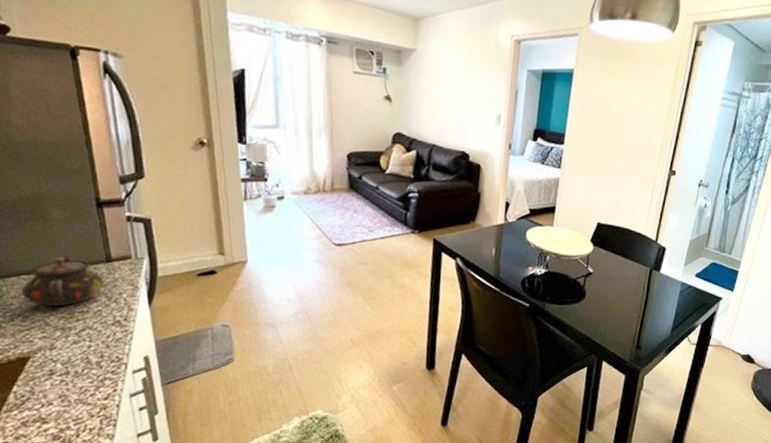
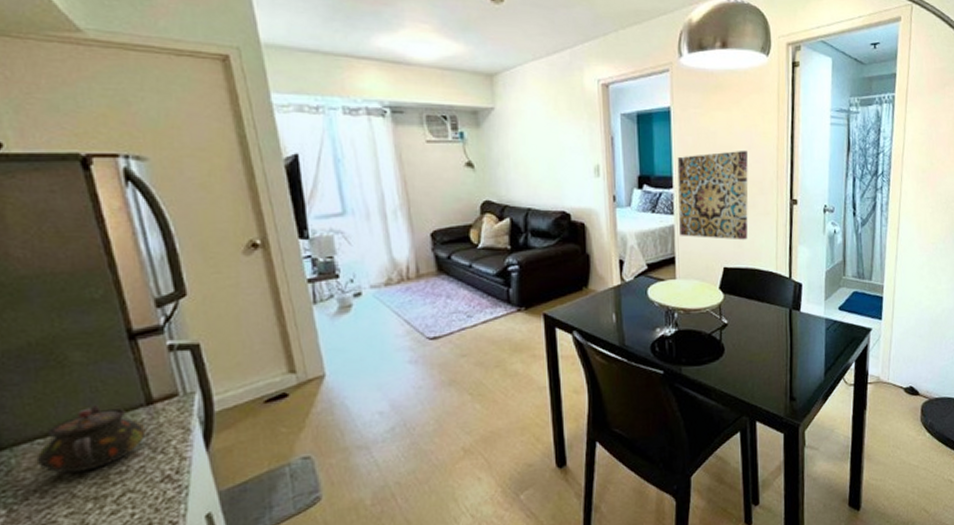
wall art: none [563,116,638,201] -> present [677,150,748,240]

